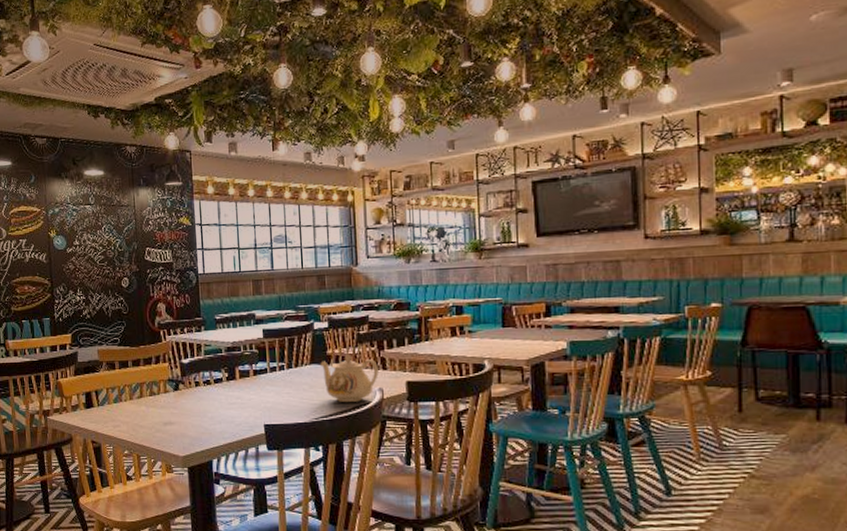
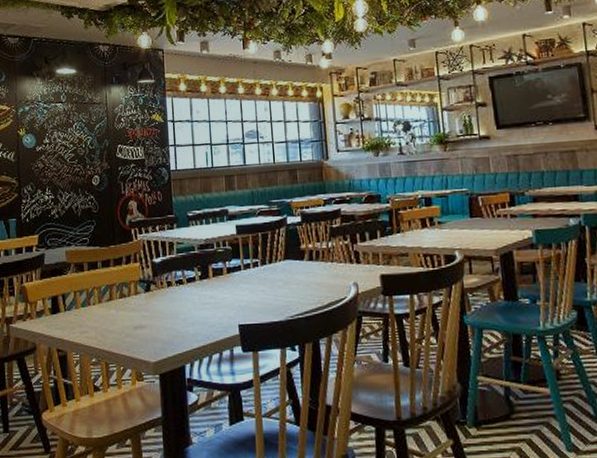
teapot: present [320,353,379,402] -> none [294,248,353,298]

